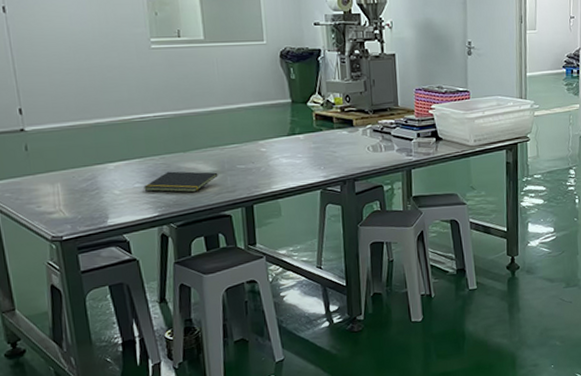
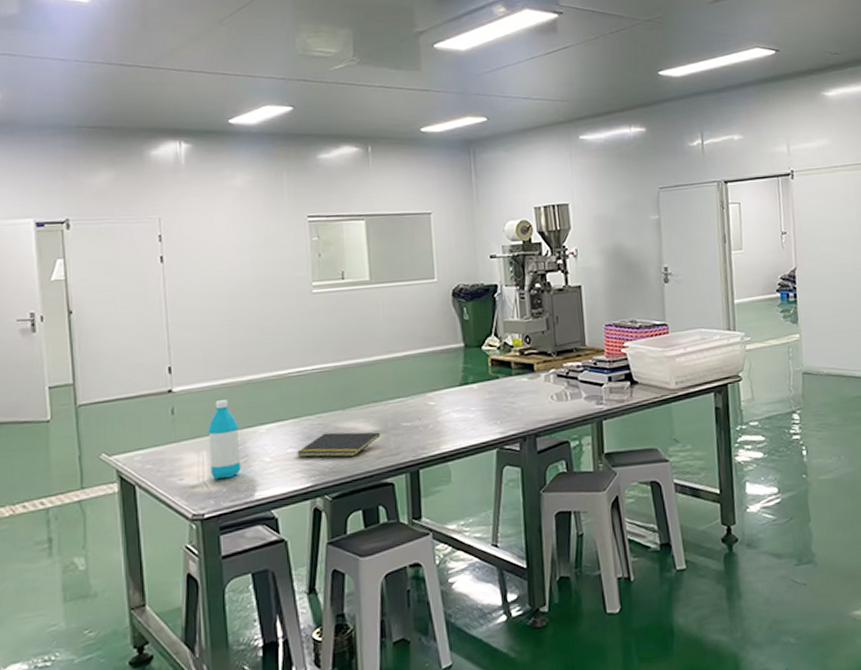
water bottle: none [60,140,94,208] -> present [208,400,241,480]

